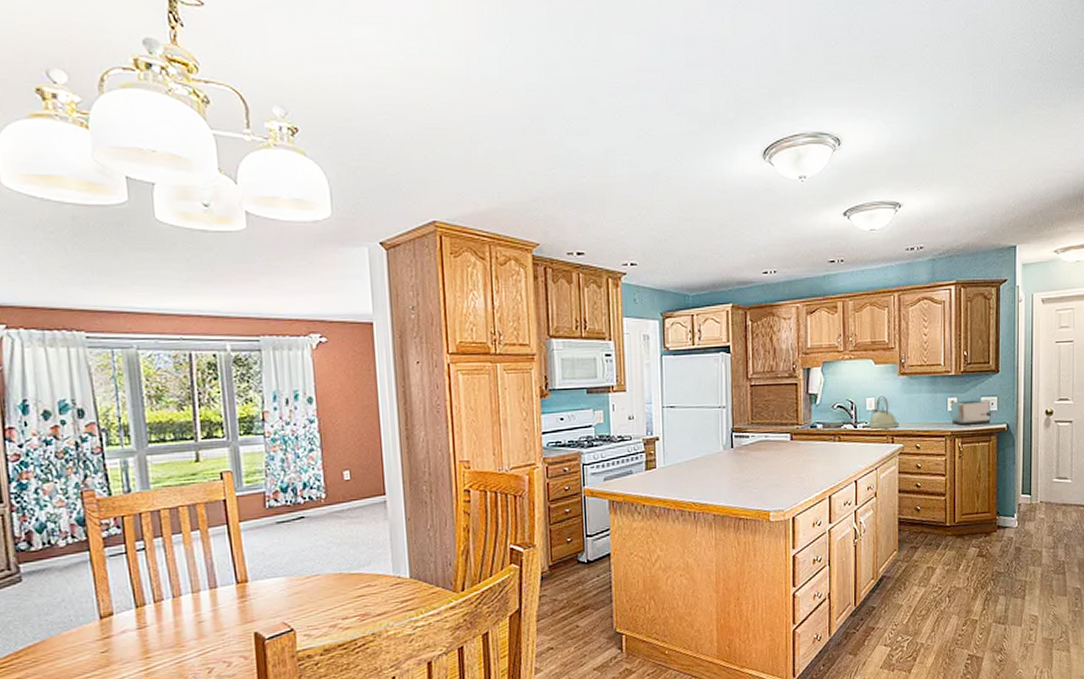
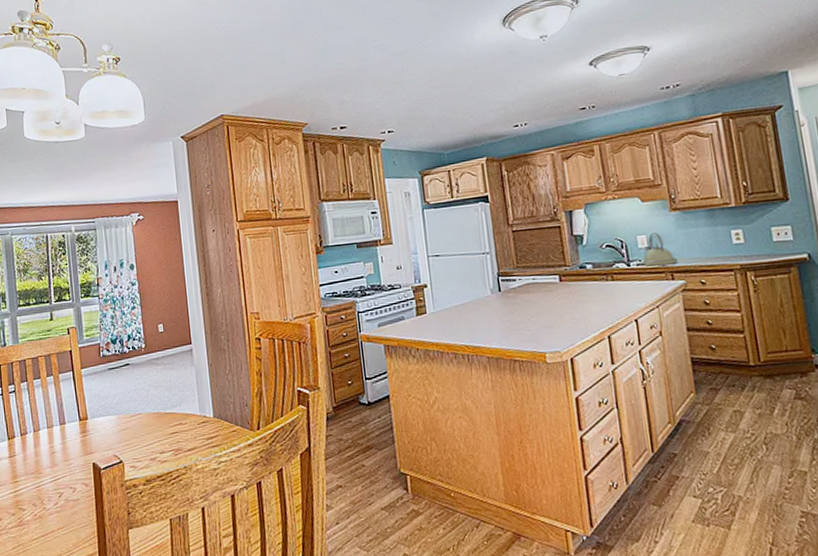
toaster: present [951,399,992,426] -> none [736,229,787,258]

